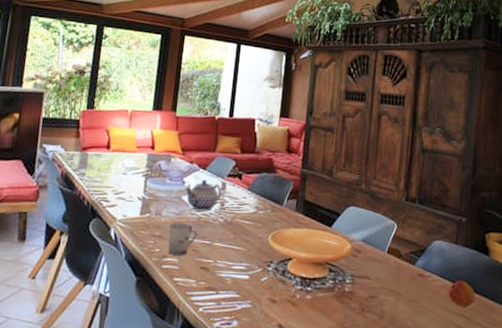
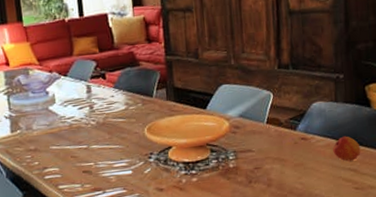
cup: present [168,223,198,256] -> none [42,132,73,166]
teapot: present [185,179,222,212] -> none [50,86,89,118]

